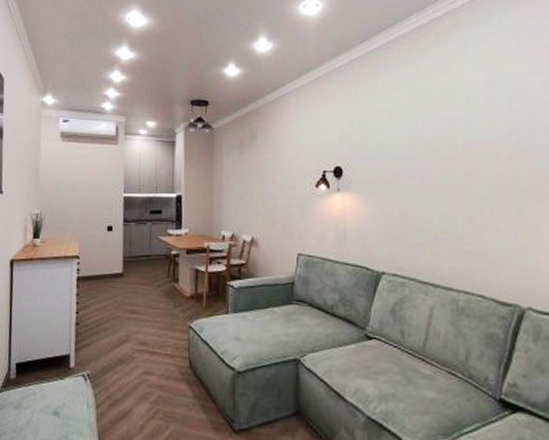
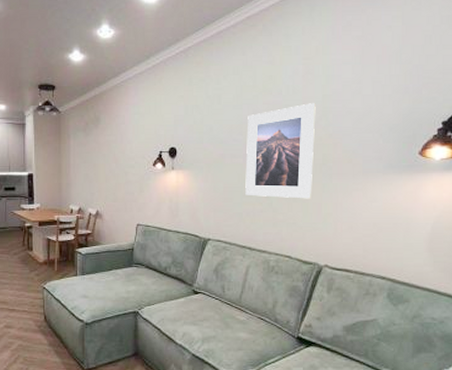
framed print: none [423,117,505,227] -> present [245,103,316,199]

